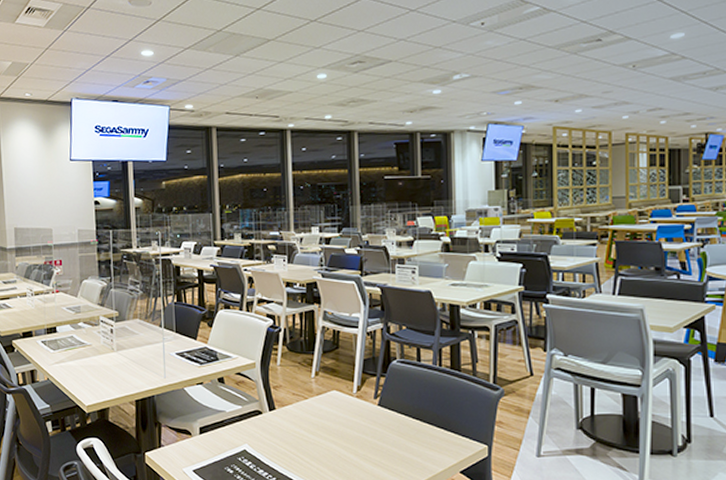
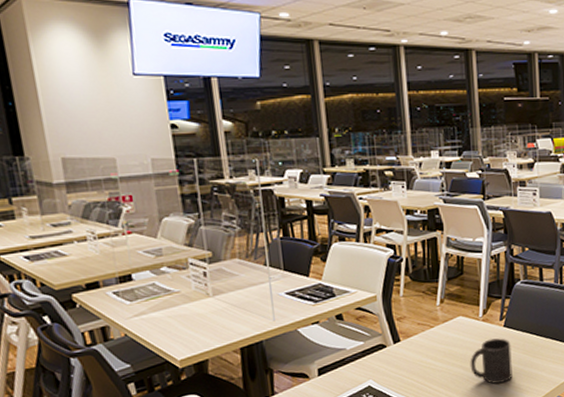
mug: none [342,417,386,465] -> present [470,338,513,384]

